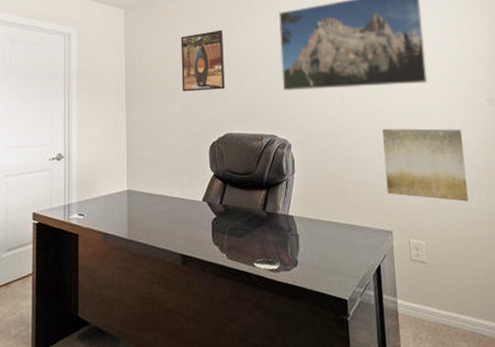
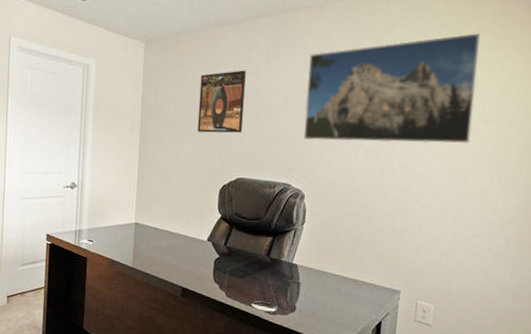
wall art: present [383,128,468,202] -> none [401,188,500,271]

